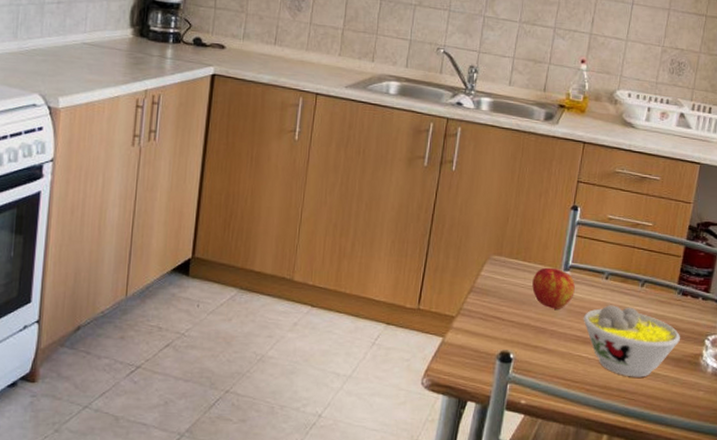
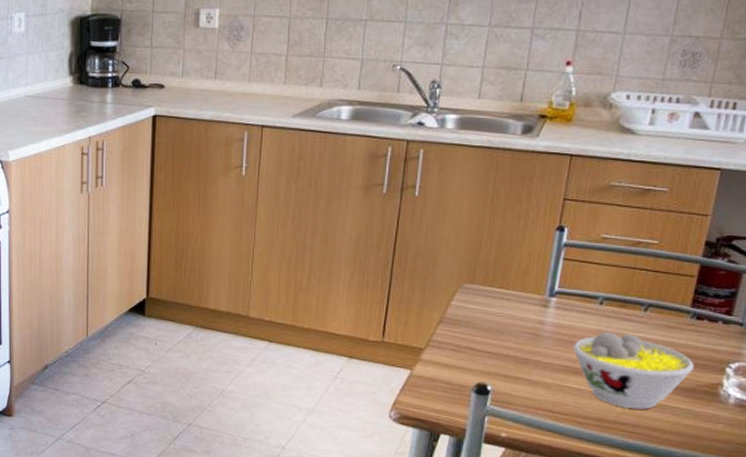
apple: present [532,267,575,309] -> none [511,294,562,338]

